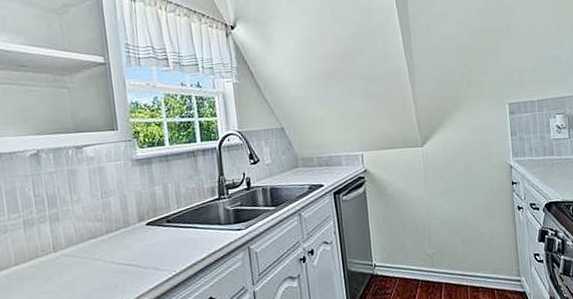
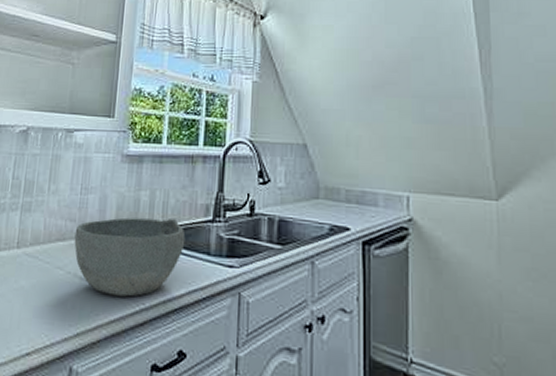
bowl: none [104,203,200,271] -> present [74,217,186,297]

